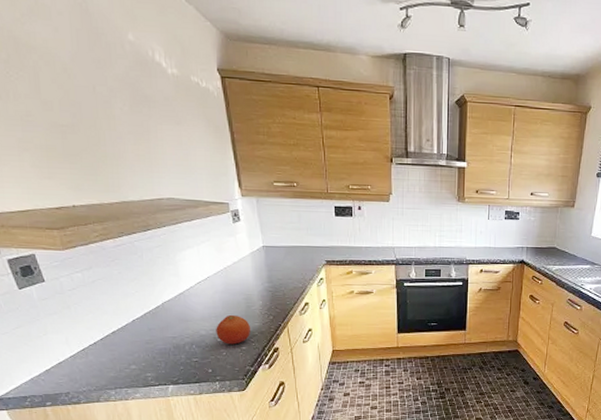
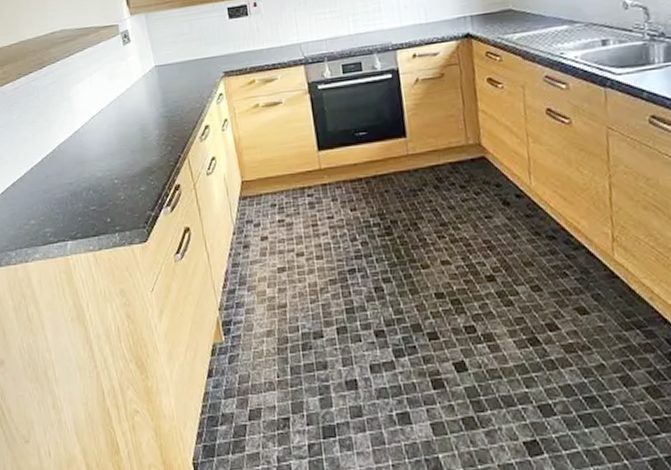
fruit: present [216,314,251,345] -> none [112,149,149,186]

